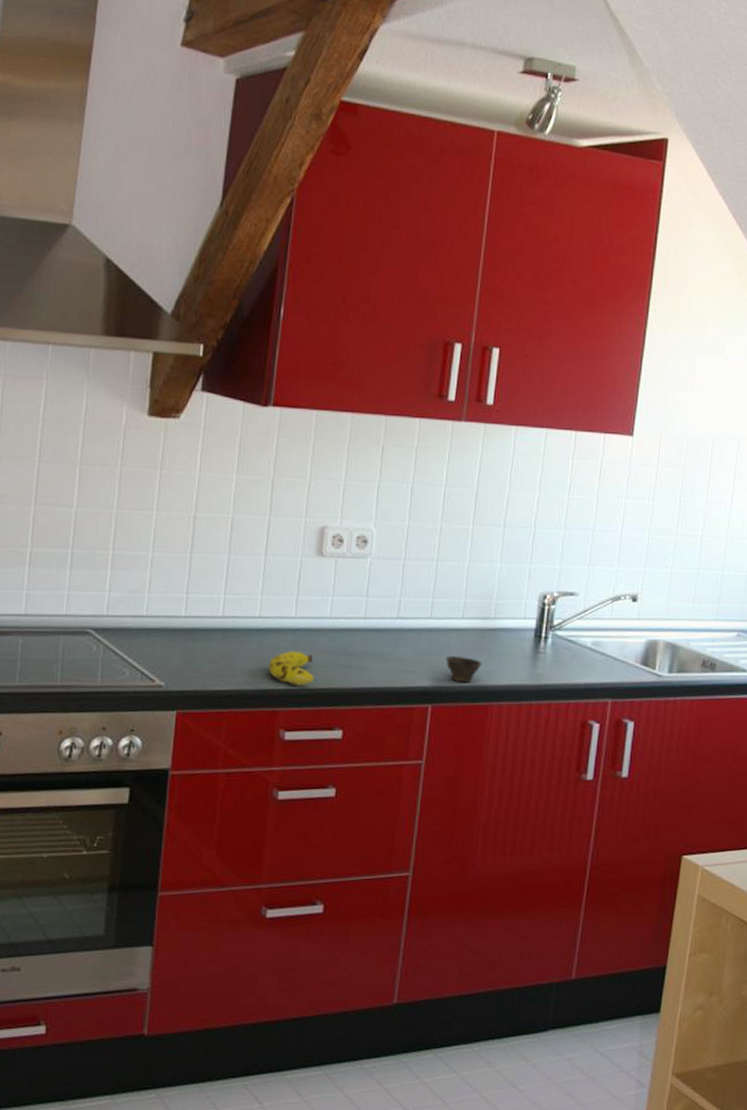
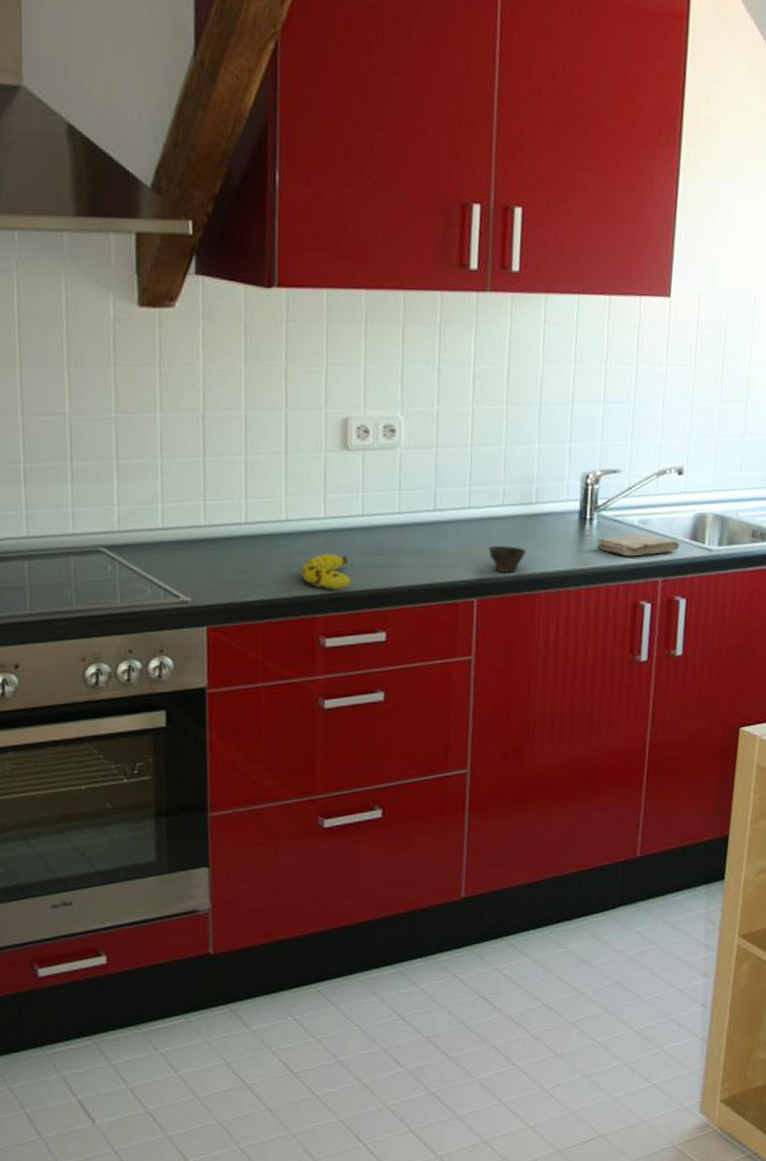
washcloth: none [550,655,631,677] -> present [596,534,680,557]

